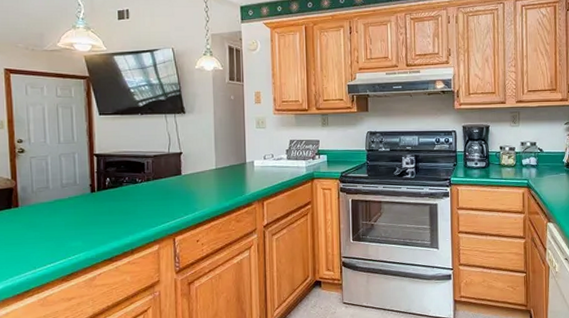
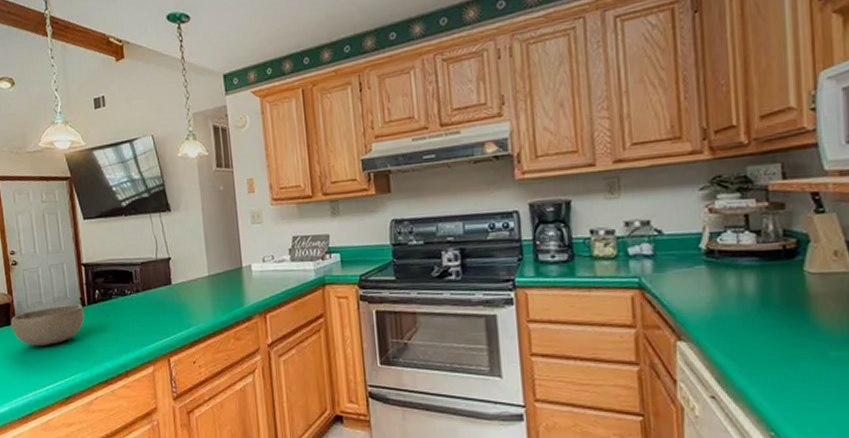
bowl: none [12,190,93,228] -> present [10,304,85,346]

